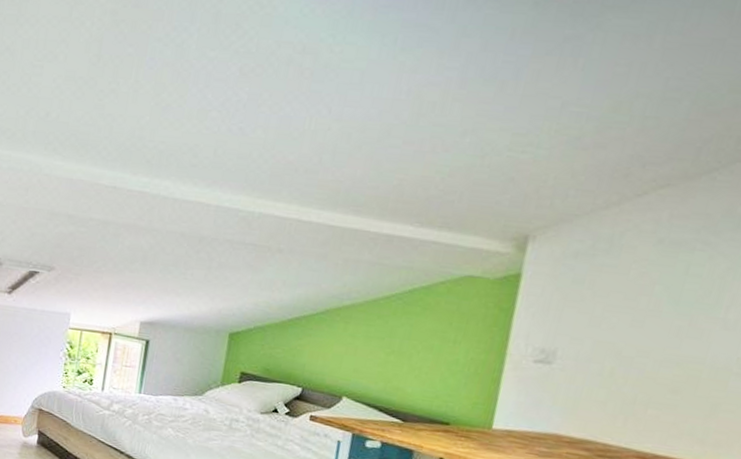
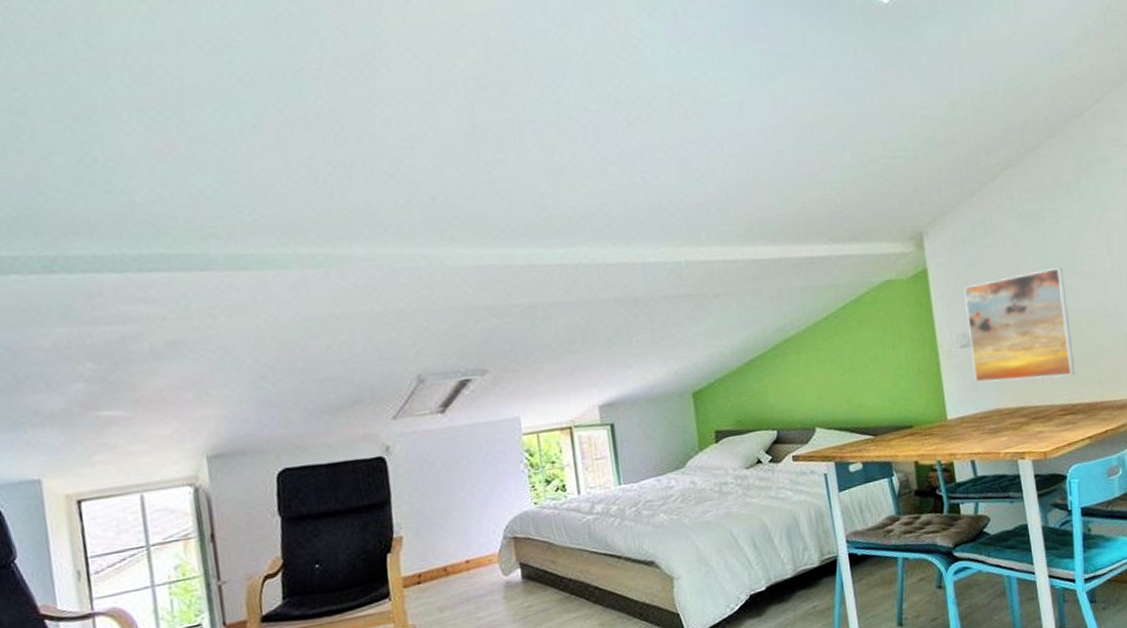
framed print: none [539,302,698,425] -> present [964,267,1075,382]

